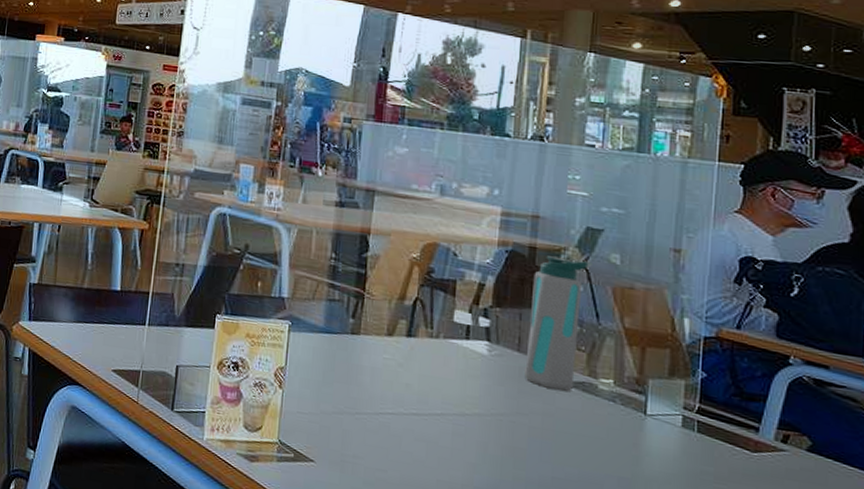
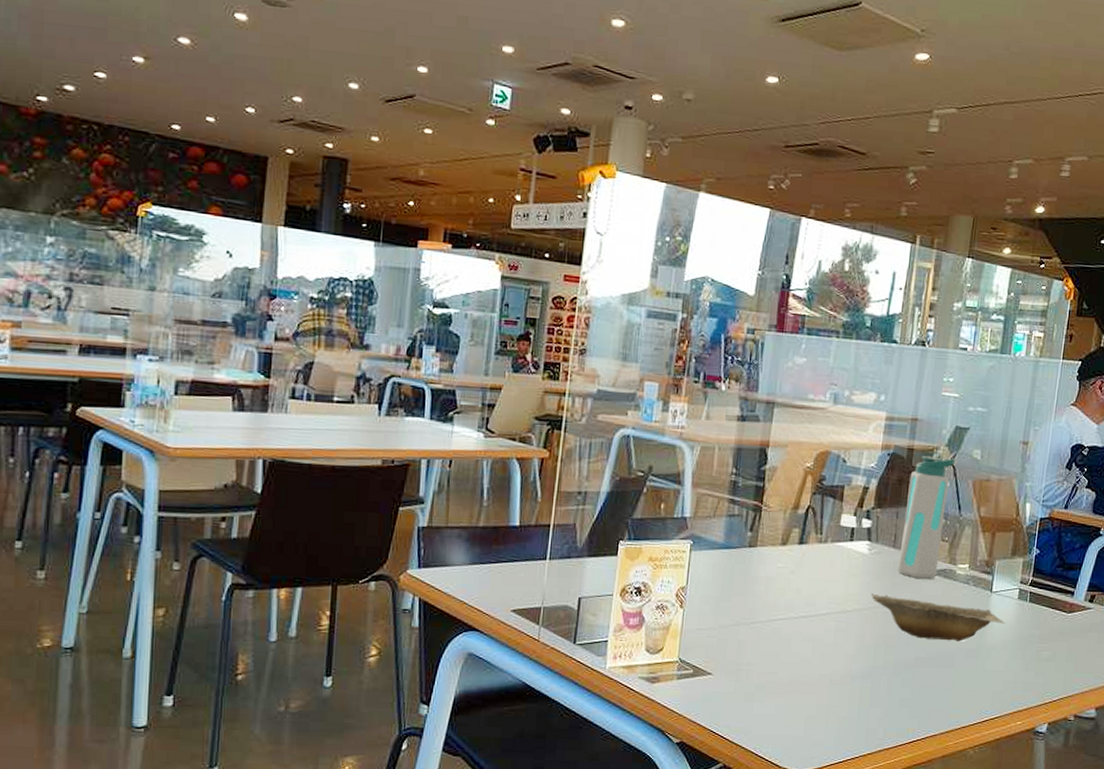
tray: none [493,398,668,467] -> present [870,593,1006,642]

